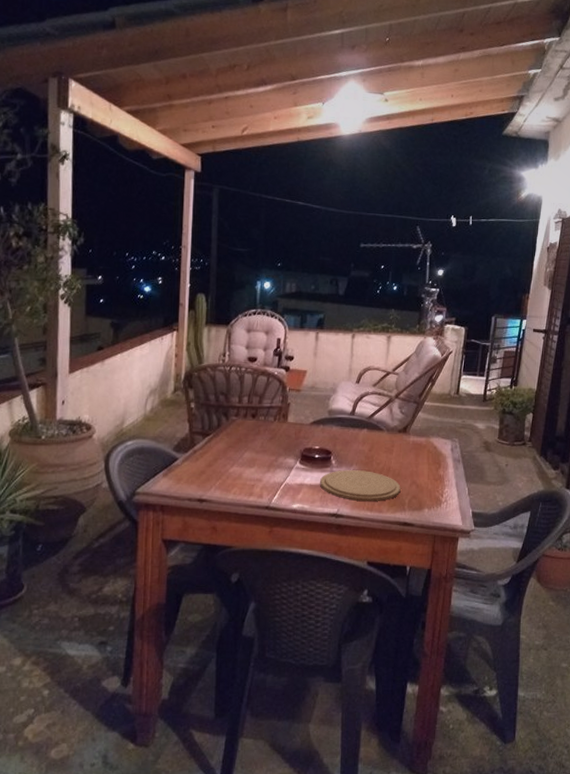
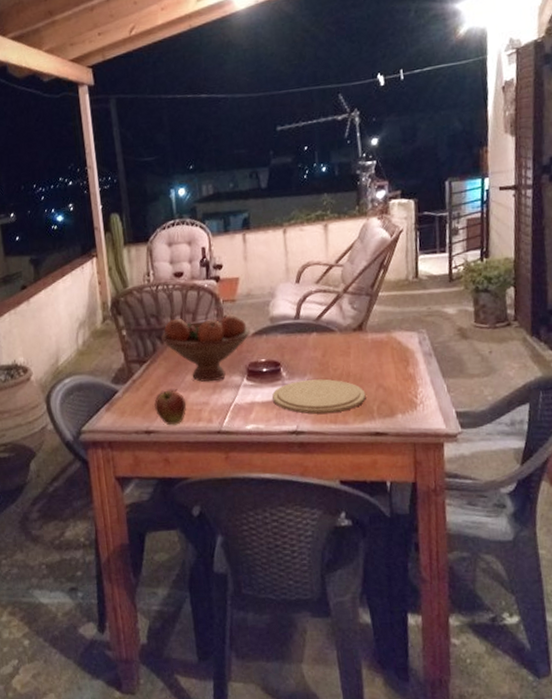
apple: none [211,464,241,497] -> present [154,390,187,425]
fruit bowl: none [227,399,309,461] -> present [161,314,250,382]

